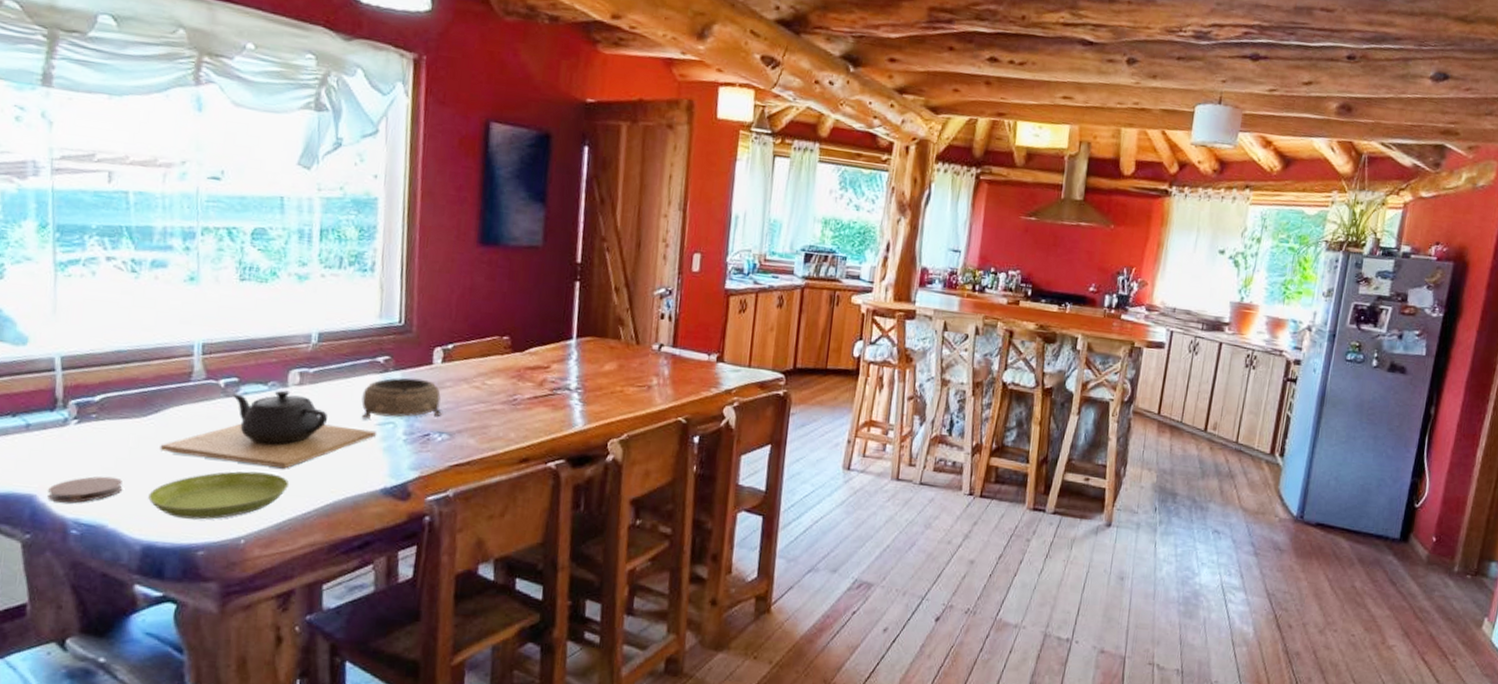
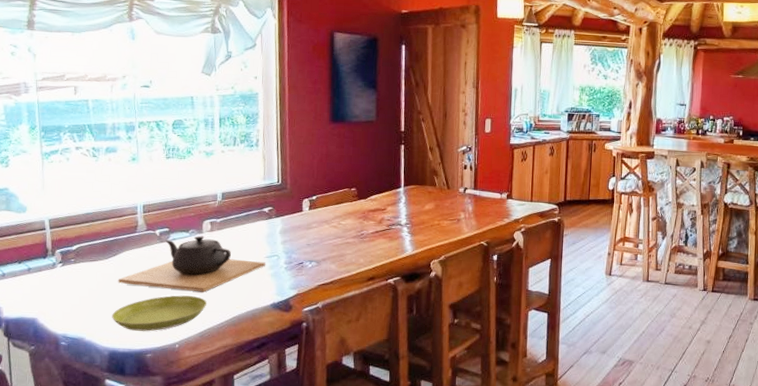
coaster: present [47,476,123,503] -> none [45,303,95,323]
decorative bowl: present [361,377,442,420] -> none [254,222,311,254]

